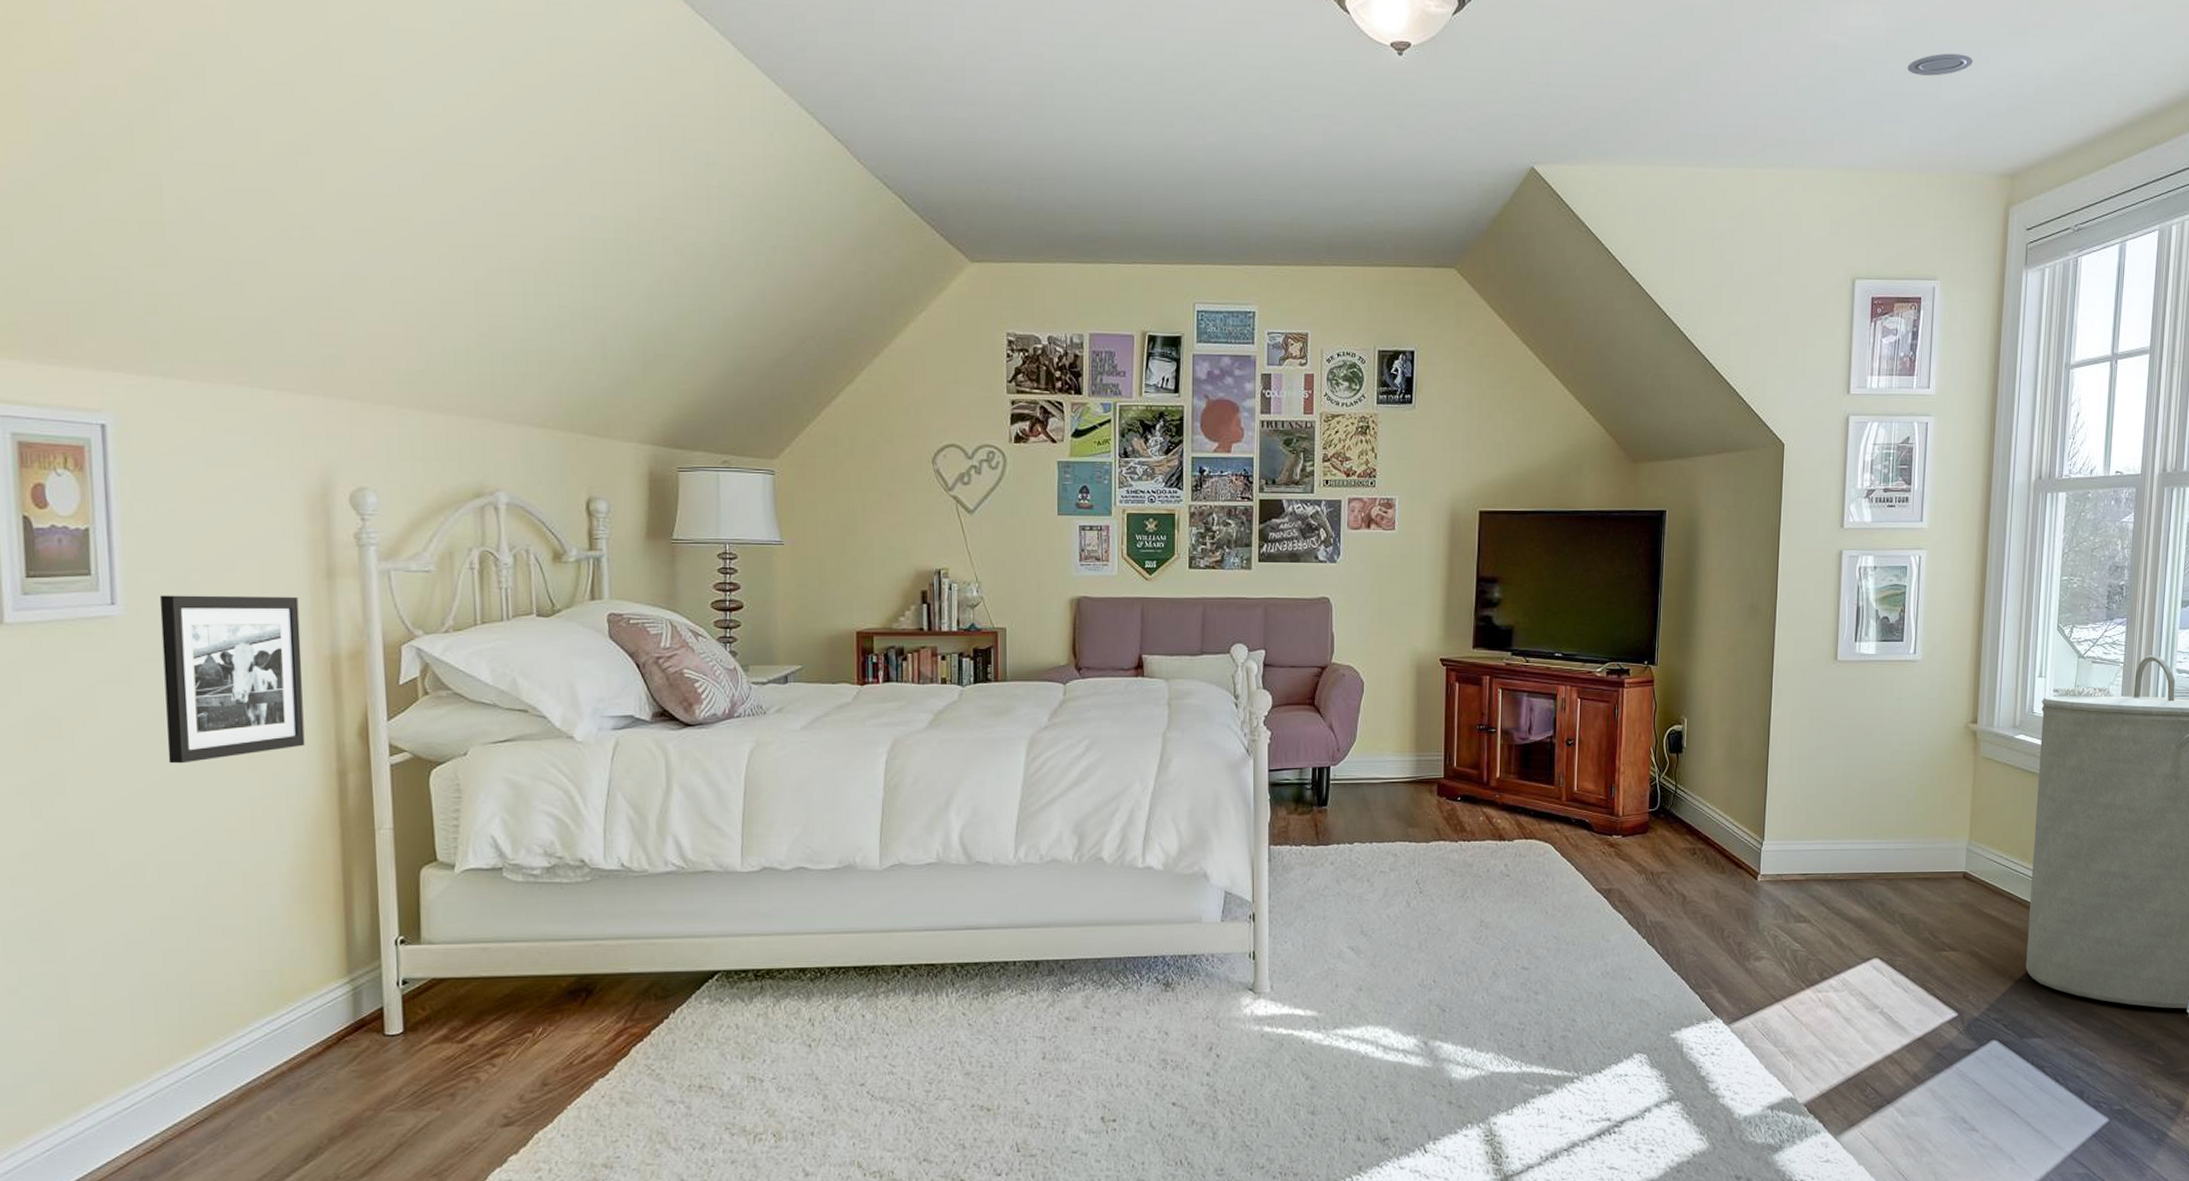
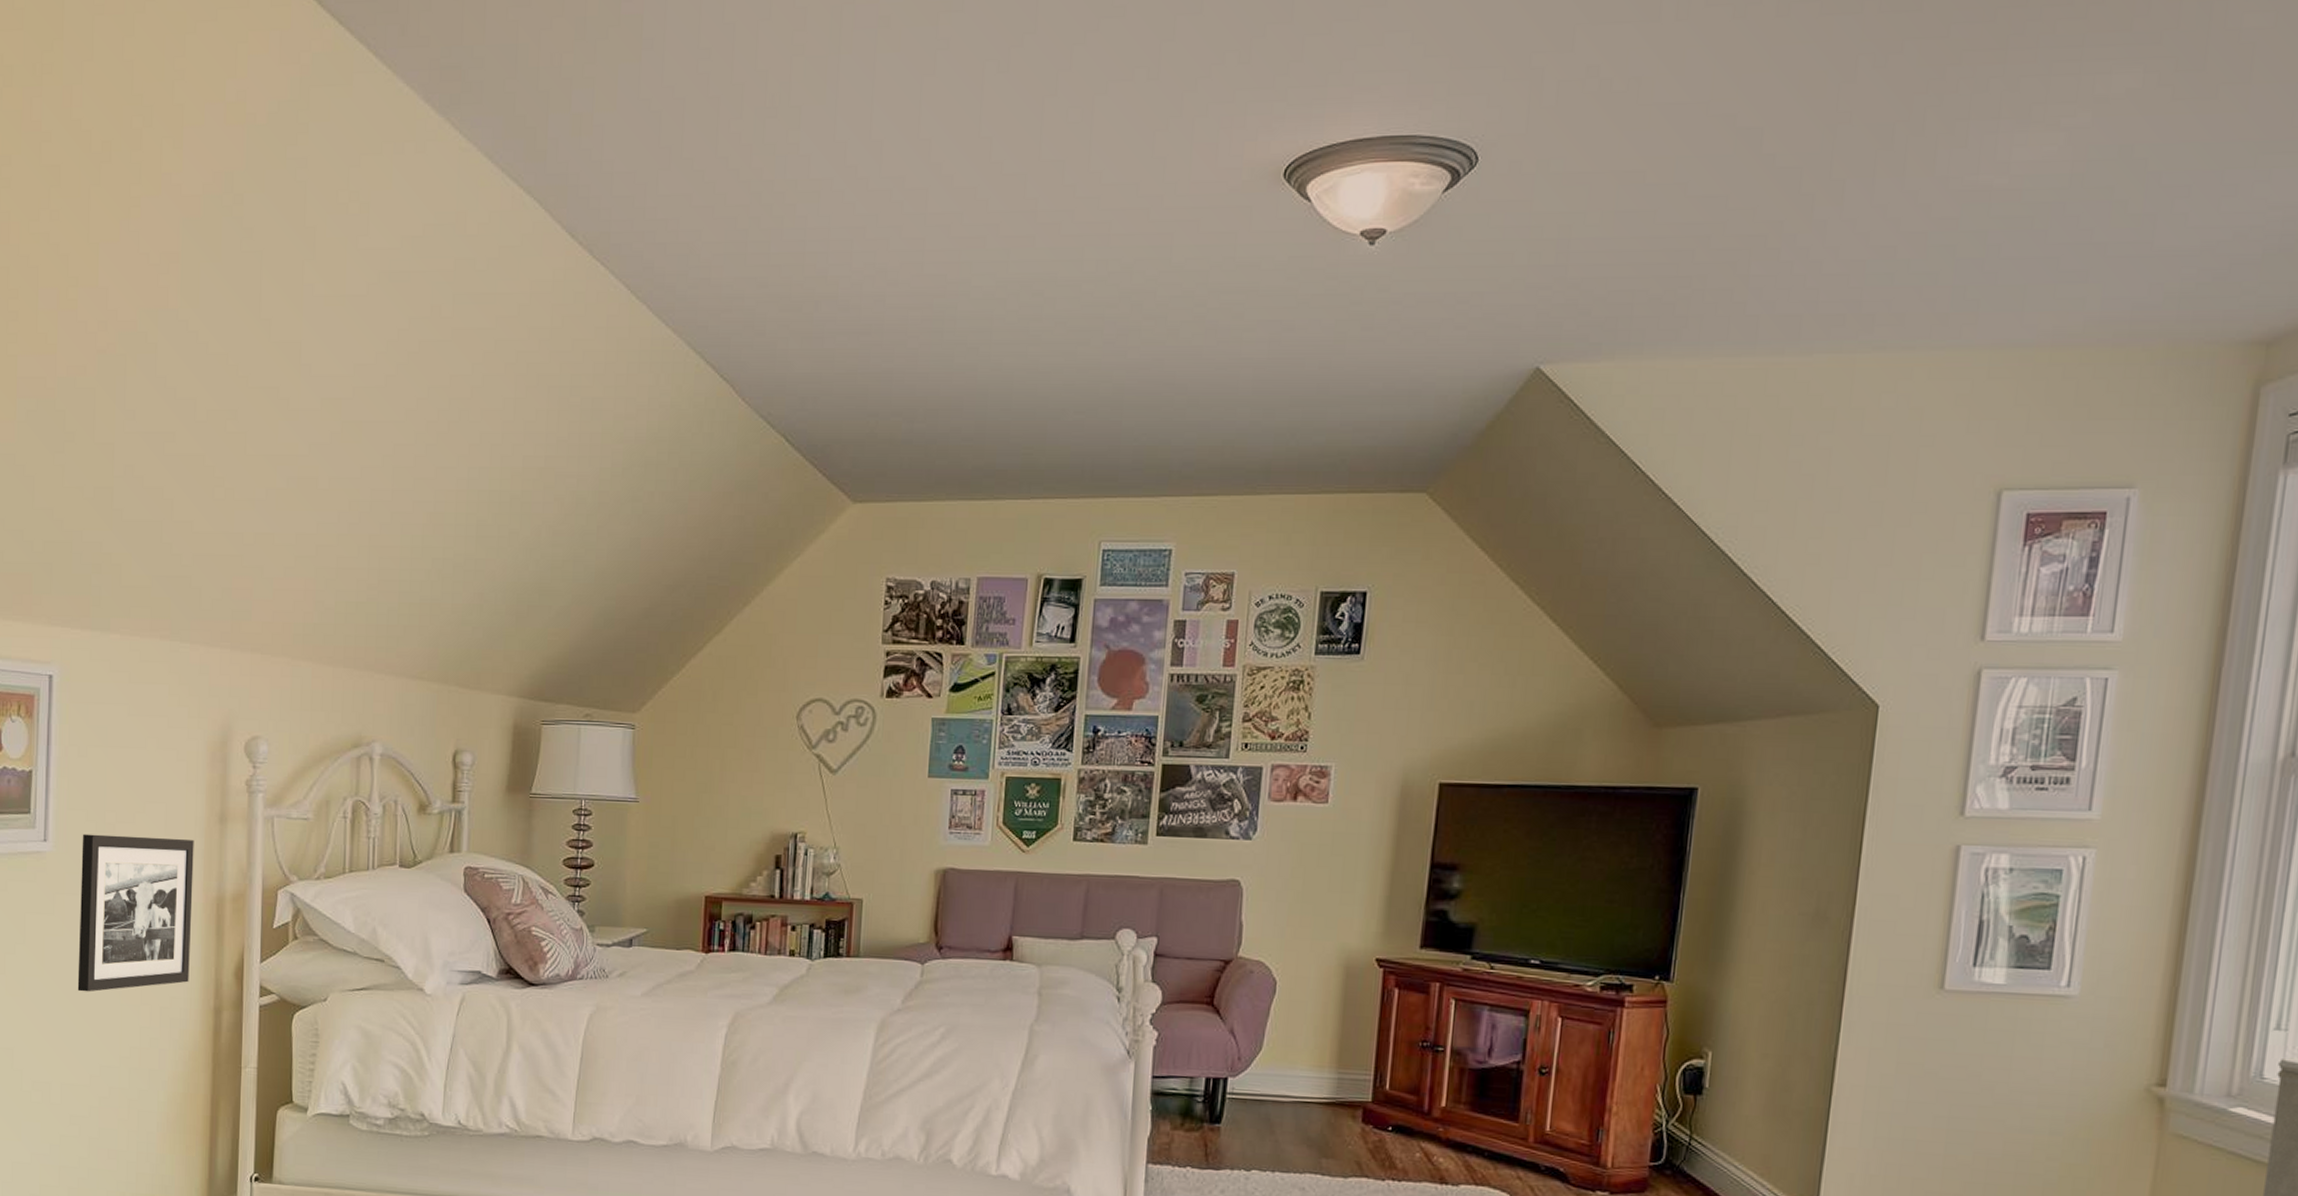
recessed light: present [1907,53,1973,76] -> none [2102,184,2211,217]

